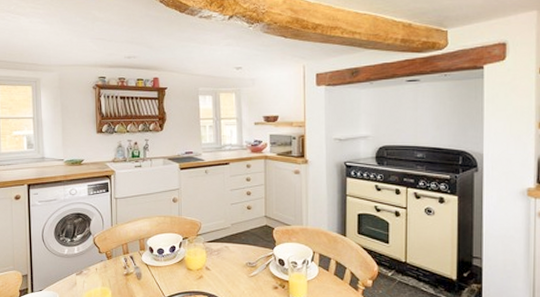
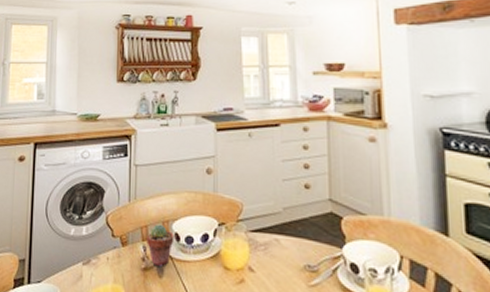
potted succulent: none [127,241,149,272] -> present [147,224,174,268]

